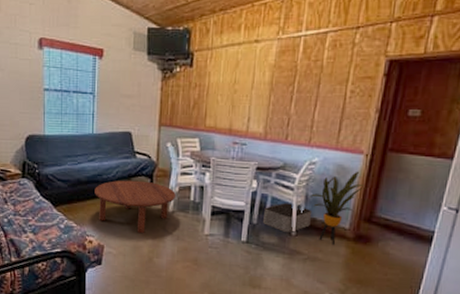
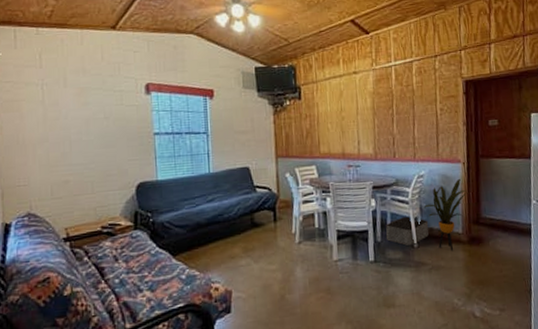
coffee table: present [95,180,176,234] -> none [216,214,300,271]

